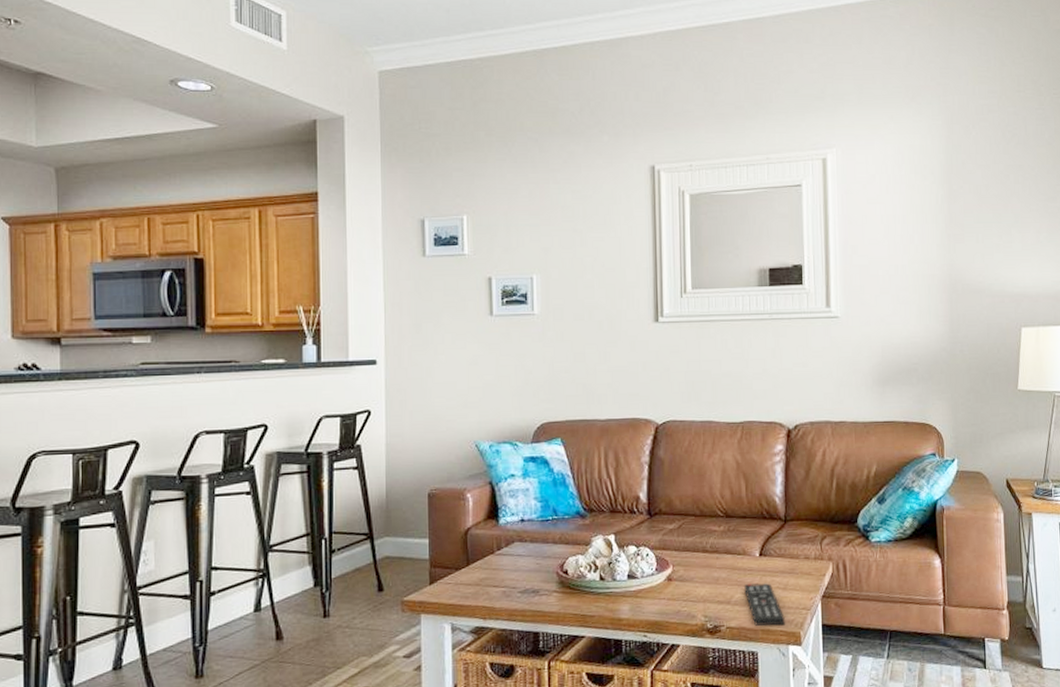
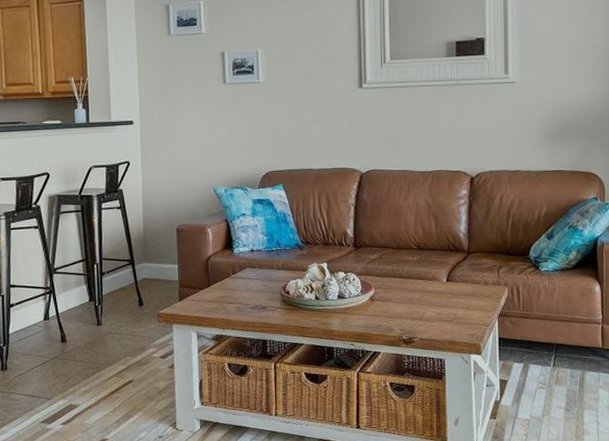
remote control: present [744,583,785,626] -> none [434,303,468,339]

